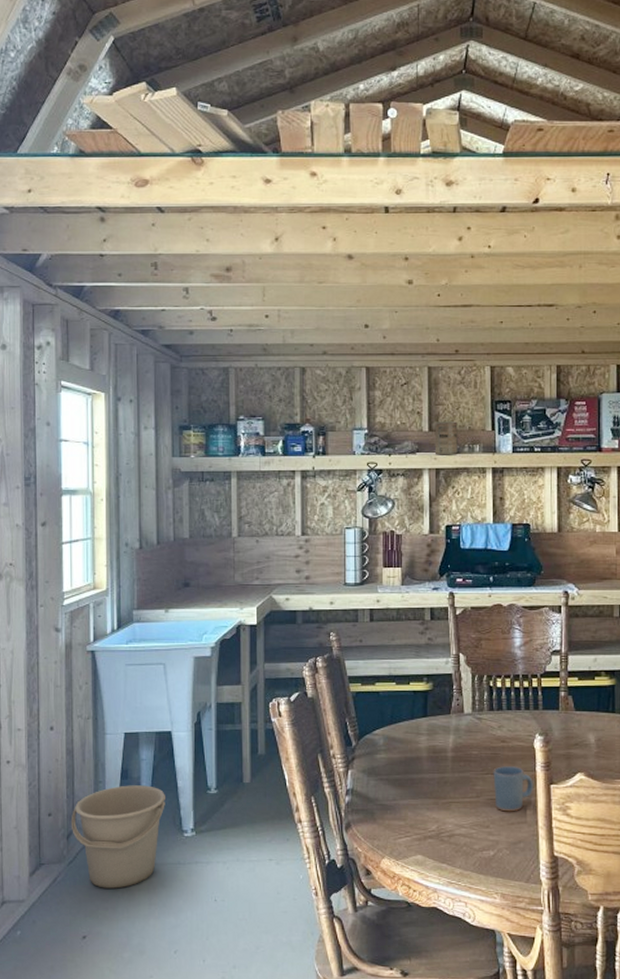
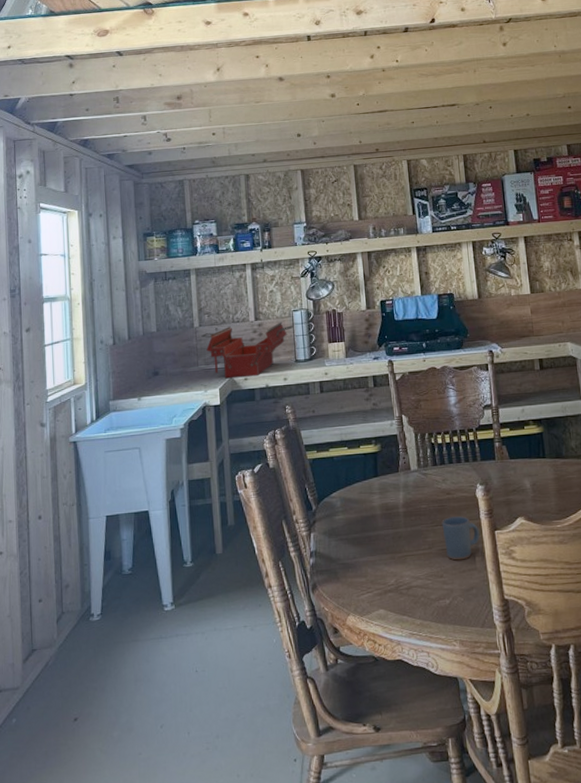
bucket: present [70,785,166,889] -> none [59,564,147,669]
toolbox: none [240,539,345,598] -> present [201,321,294,379]
paint can: present [434,421,458,455] -> none [363,209,385,240]

